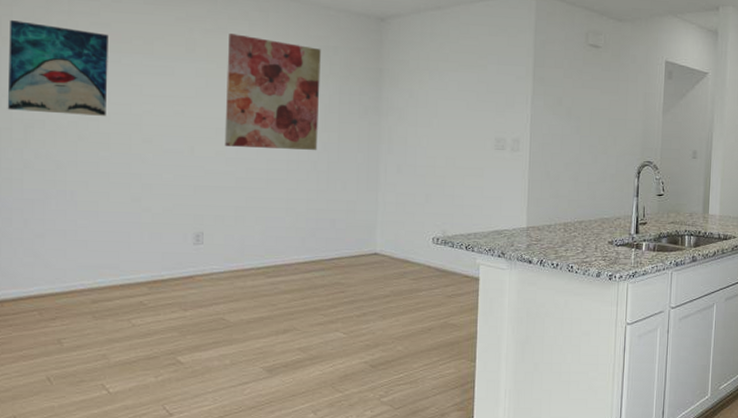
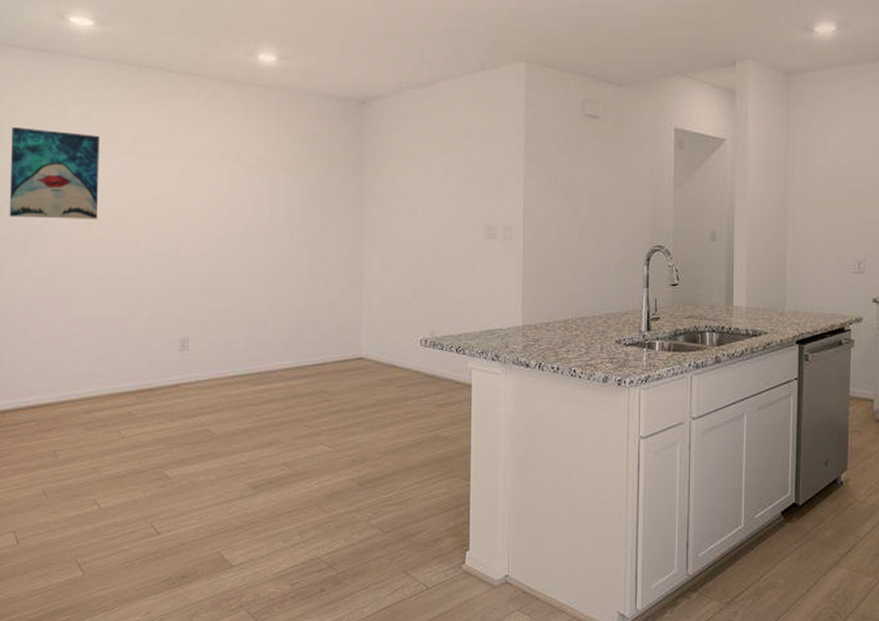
wall art: present [224,34,321,150] -> none [208,127,302,246]

